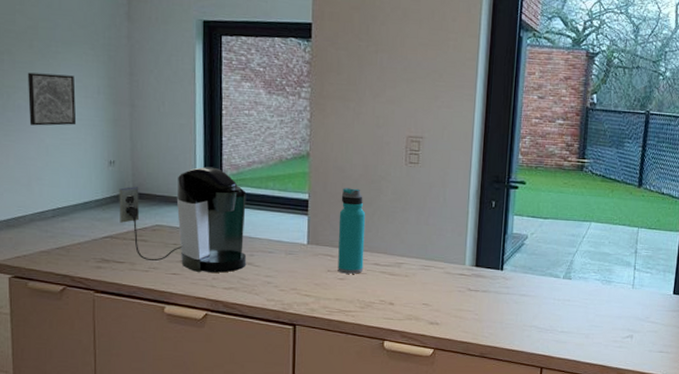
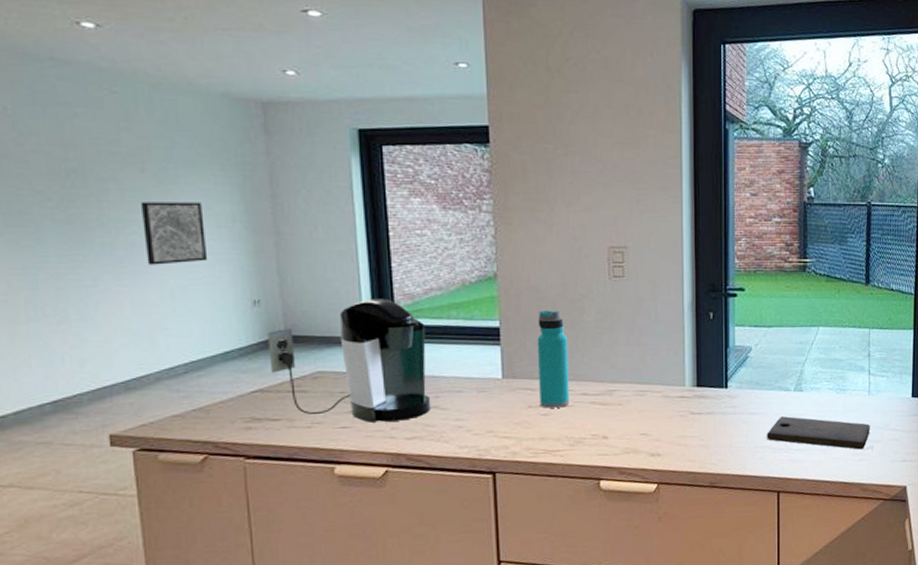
cutting board: none [535,300,632,338] -> present [767,416,870,450]

